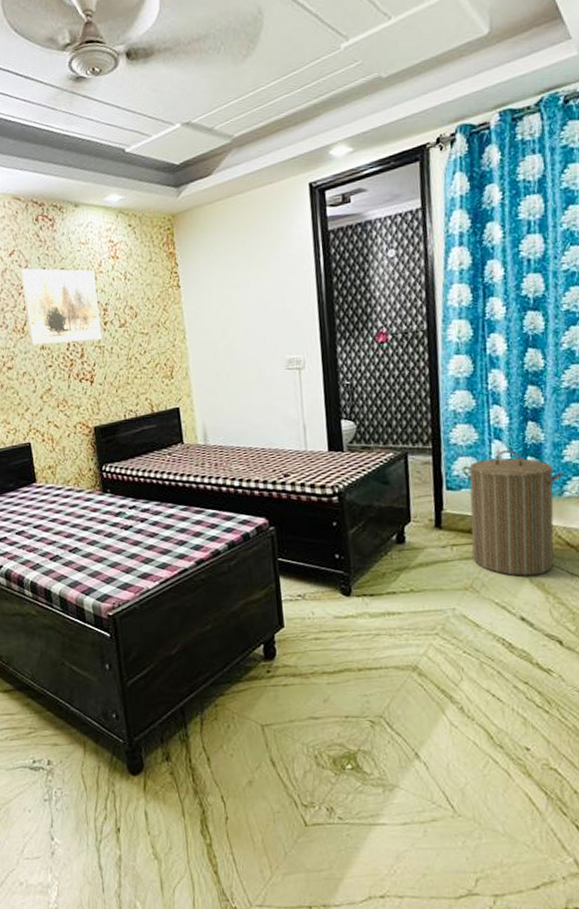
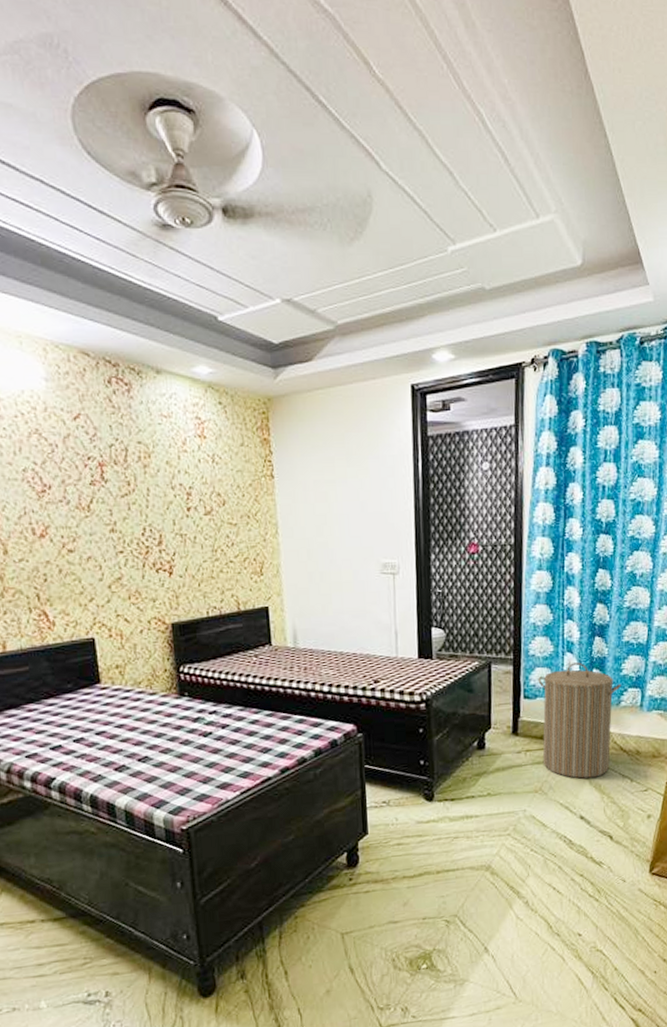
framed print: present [20,268,103,346] -> none [87,436,185,527]

